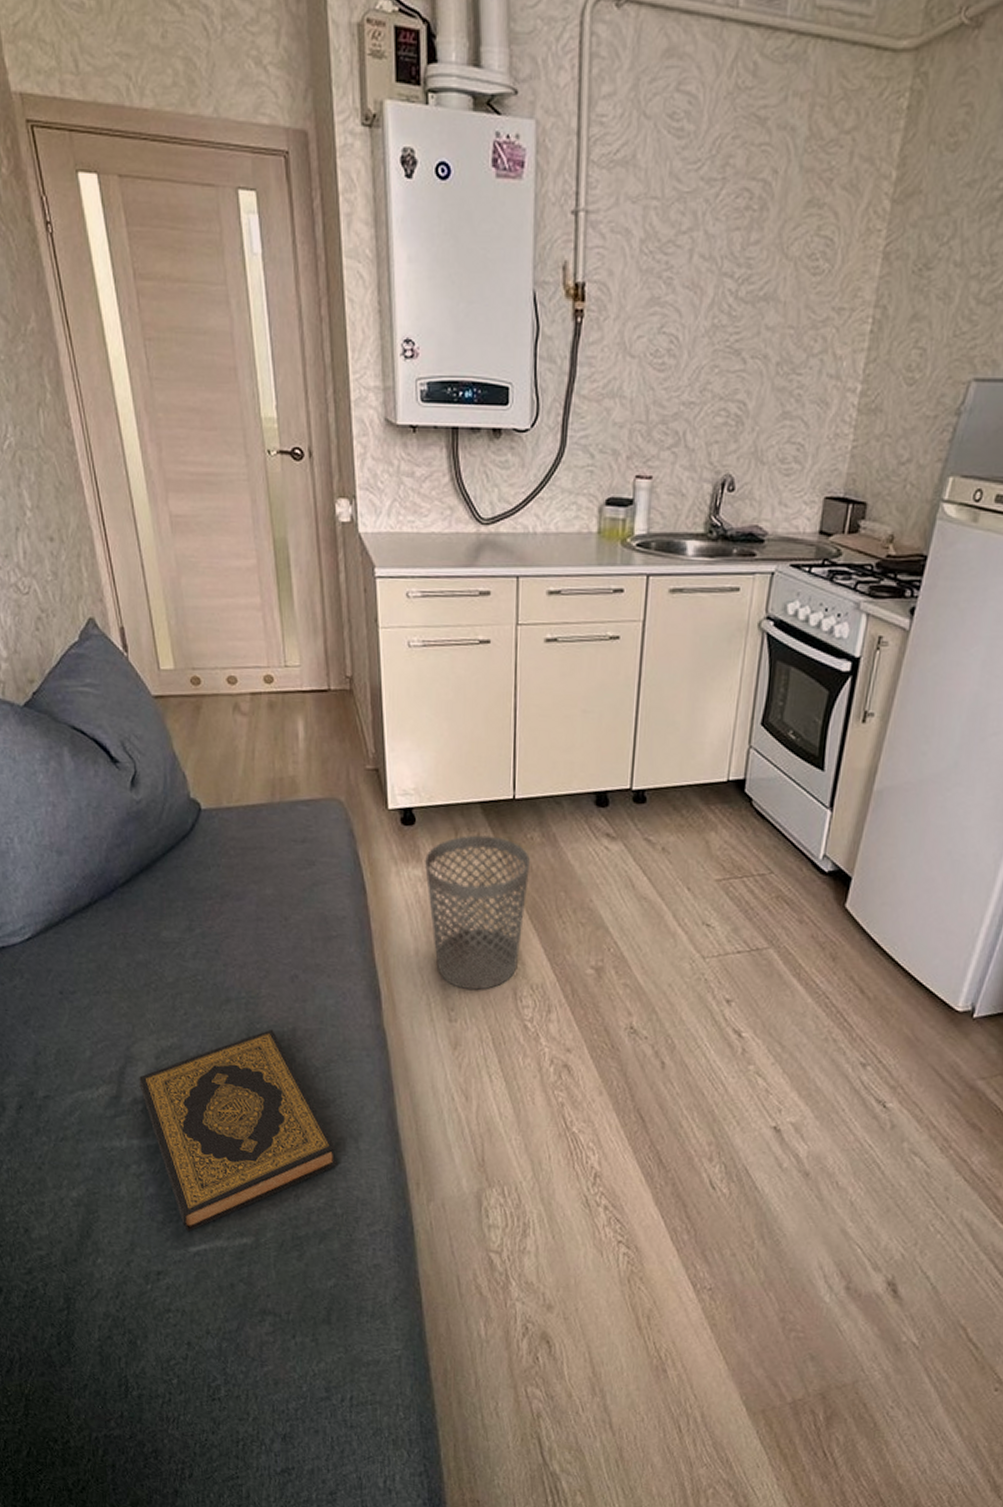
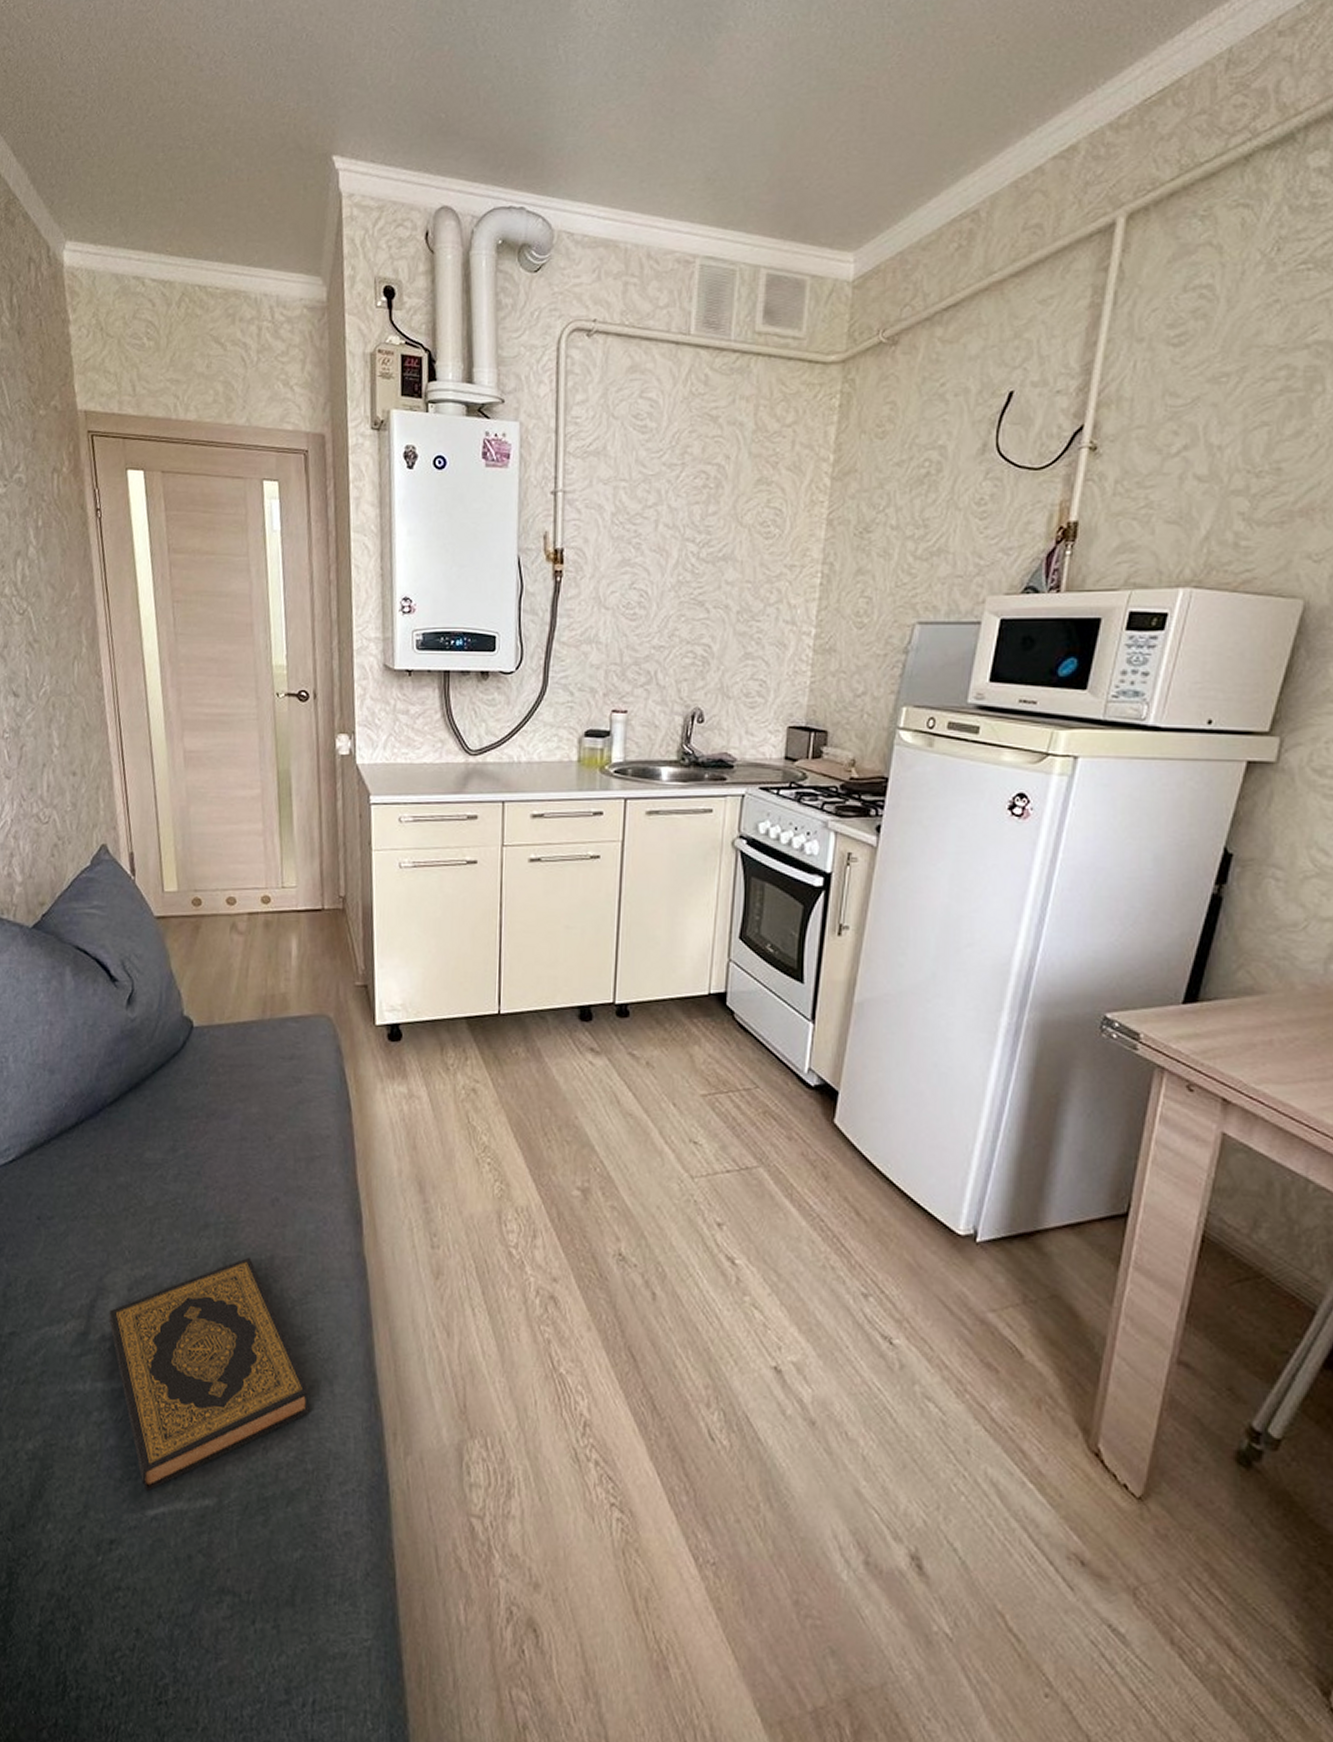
wastebasket: present [424,835,530,990] -> none [409,1050,515,1214]

